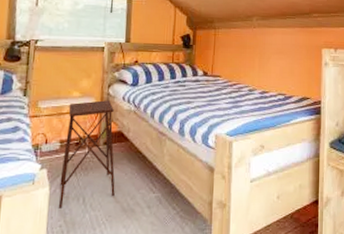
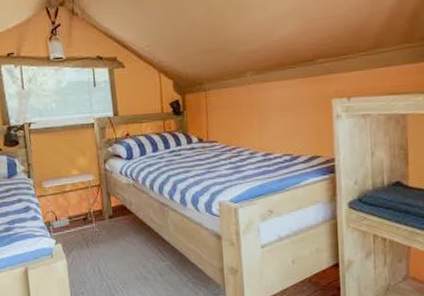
side table: present [58,100,115,209] -> none [70,176,127,278]

